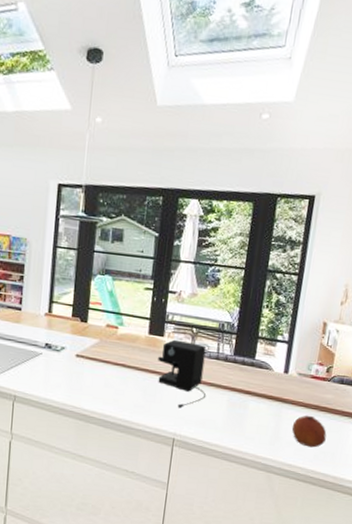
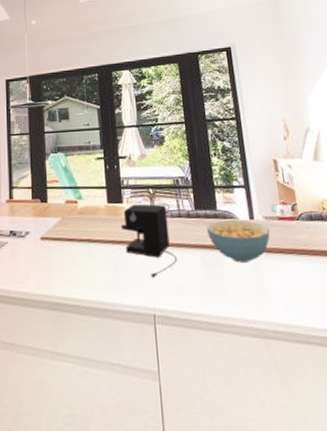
cereal bowl: none [240,369,300,410] -> present [206,220,270,263]
fruit: present [291,415,327,448] -> none [274,261,315,300]

